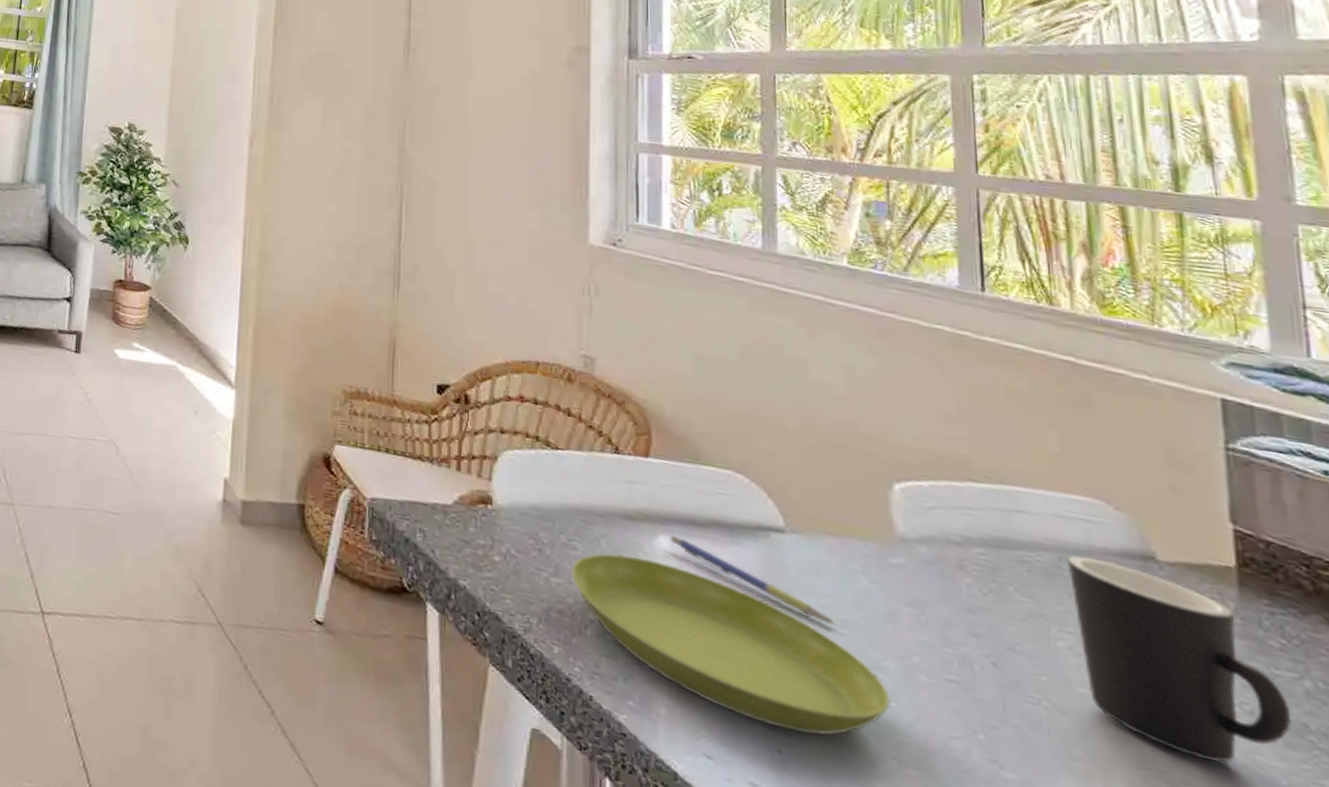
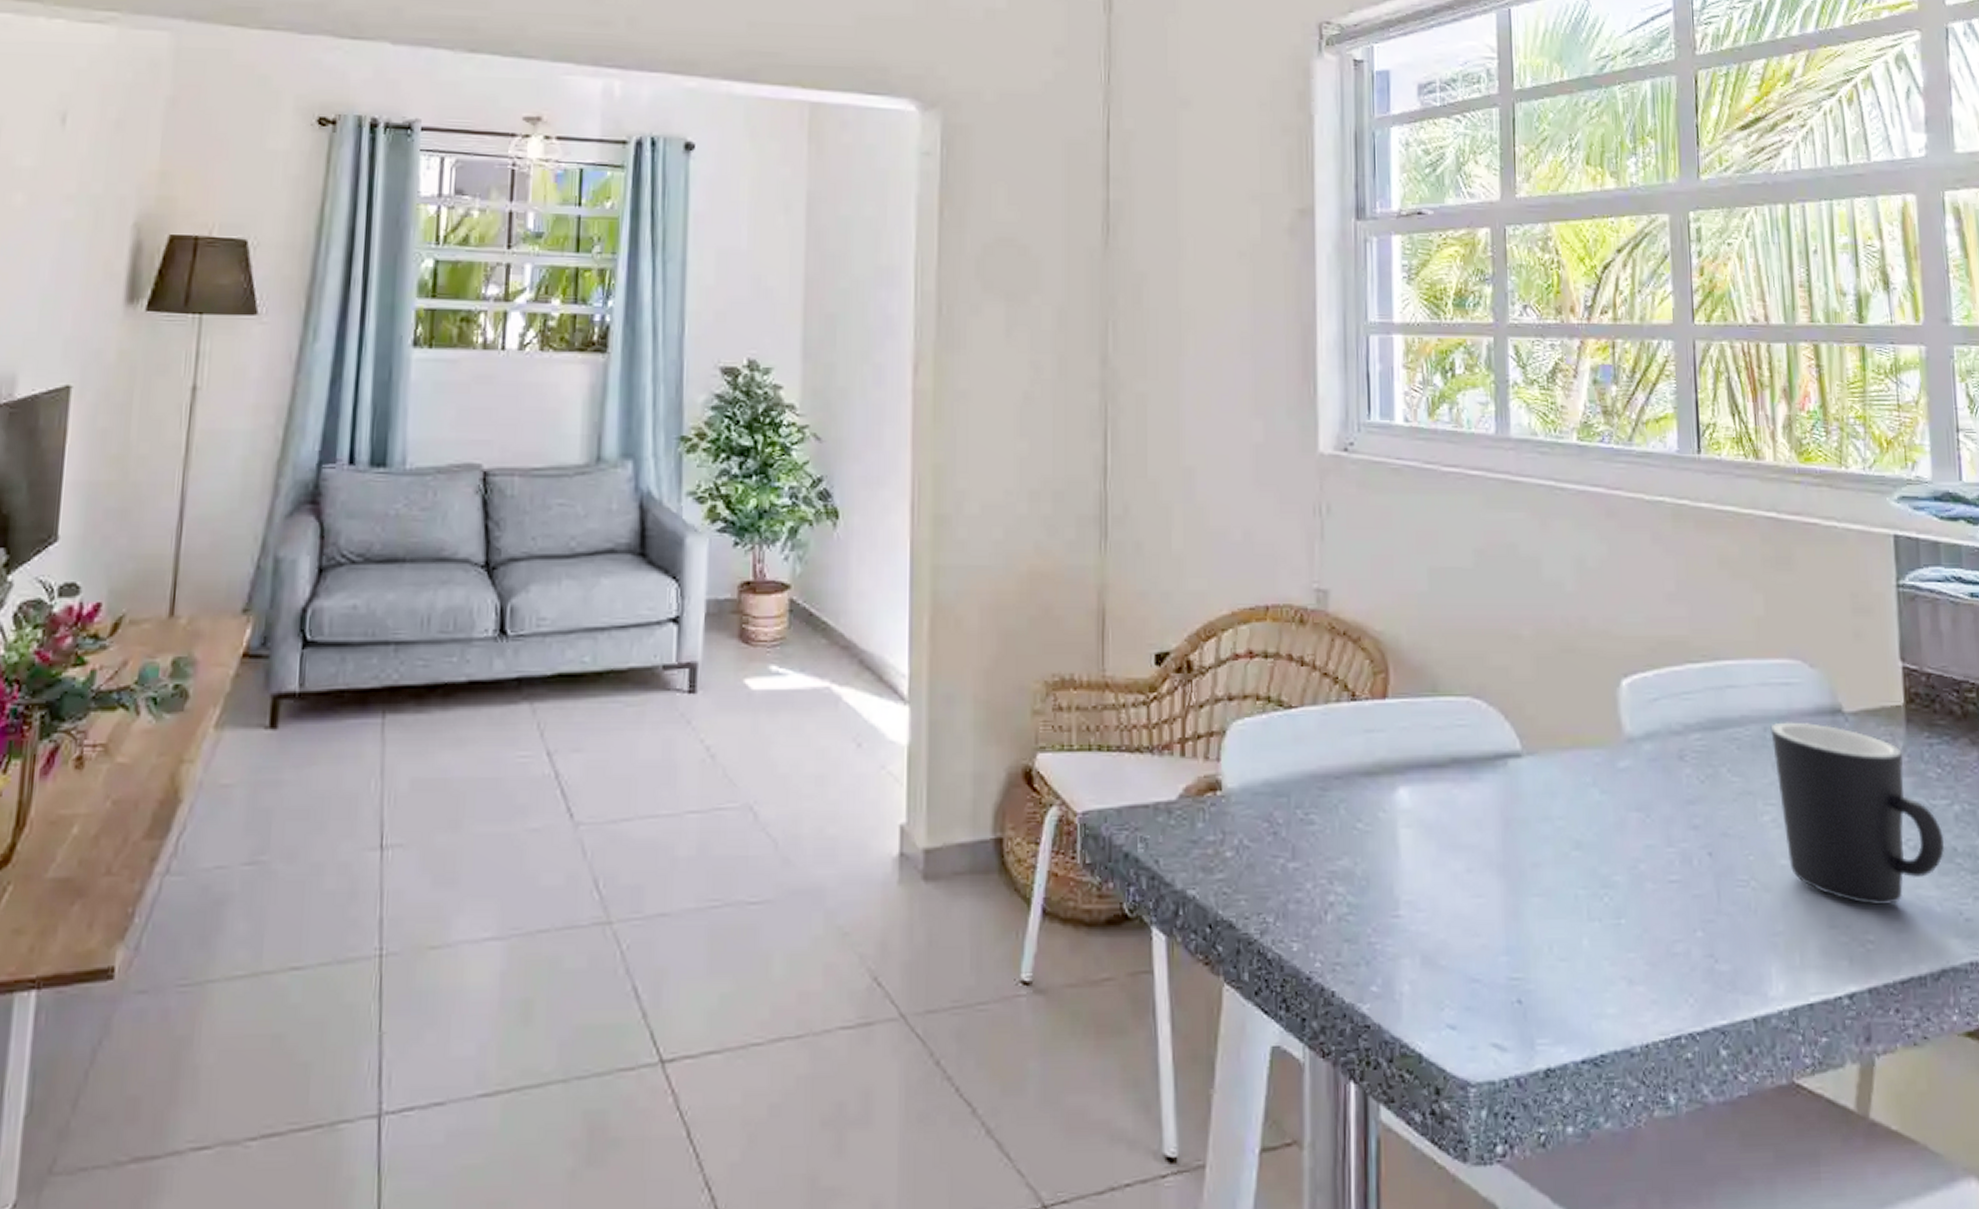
saucer: present [570,553,890,736] -> none [1308,817,1620,976]
pen: present [670,534,835,625] -> none [1410,783,1570,849]

